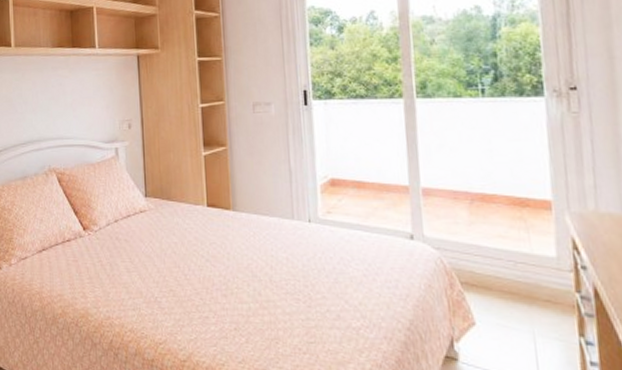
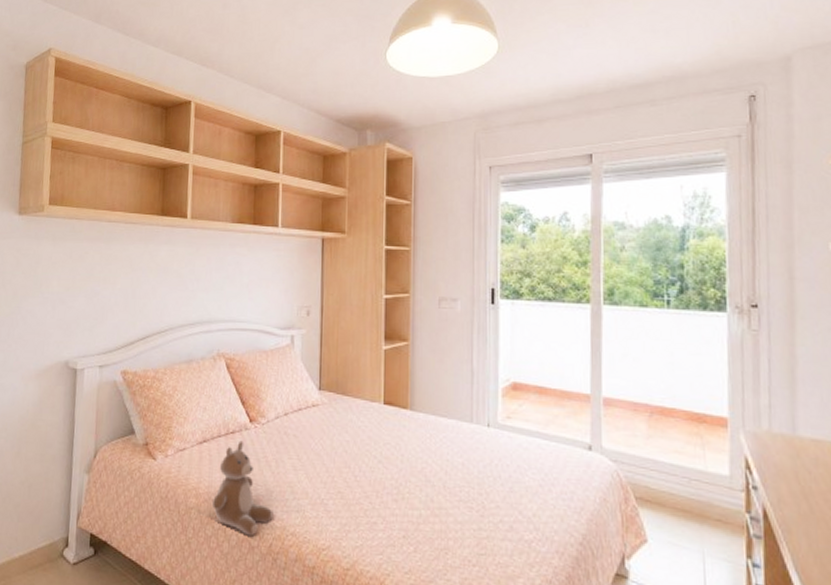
bear: none [54,247,112,334] -> present [211,440,274,536]

